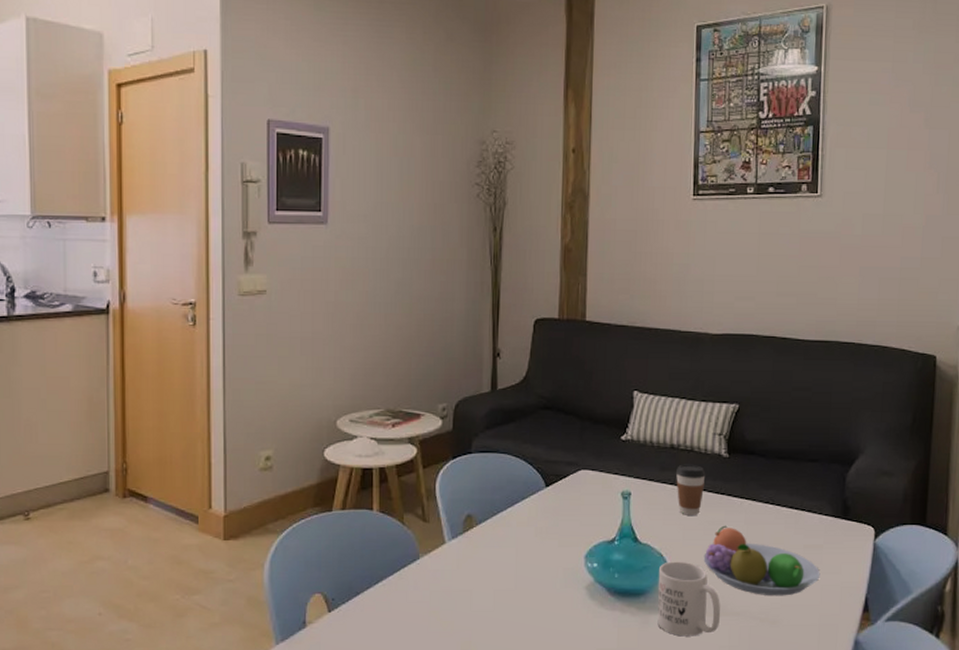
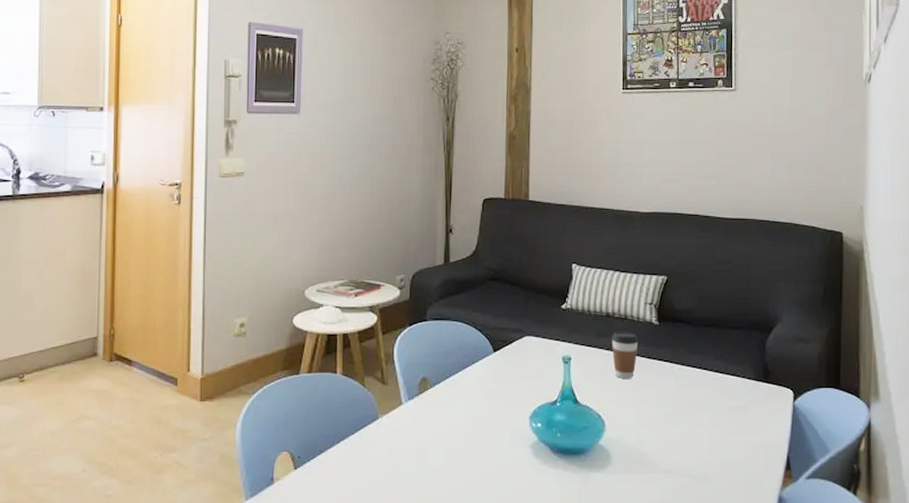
mug: present [657,561,720,637] -> none [597,422,654,493]
fruit bowl: present [703,525,820,596] -> none [638,388,745,455]

